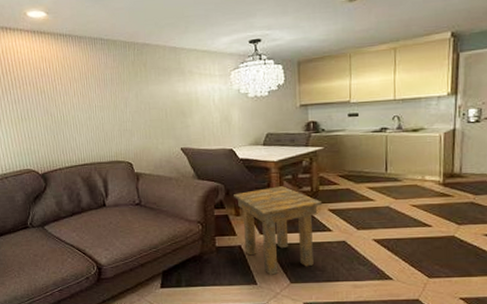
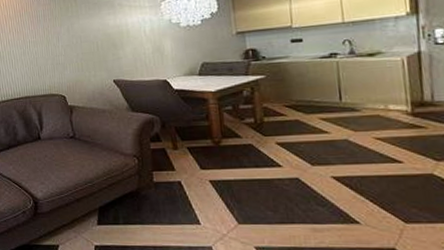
side table: present [234,186,323,276] -> none [170,118,269,216]

